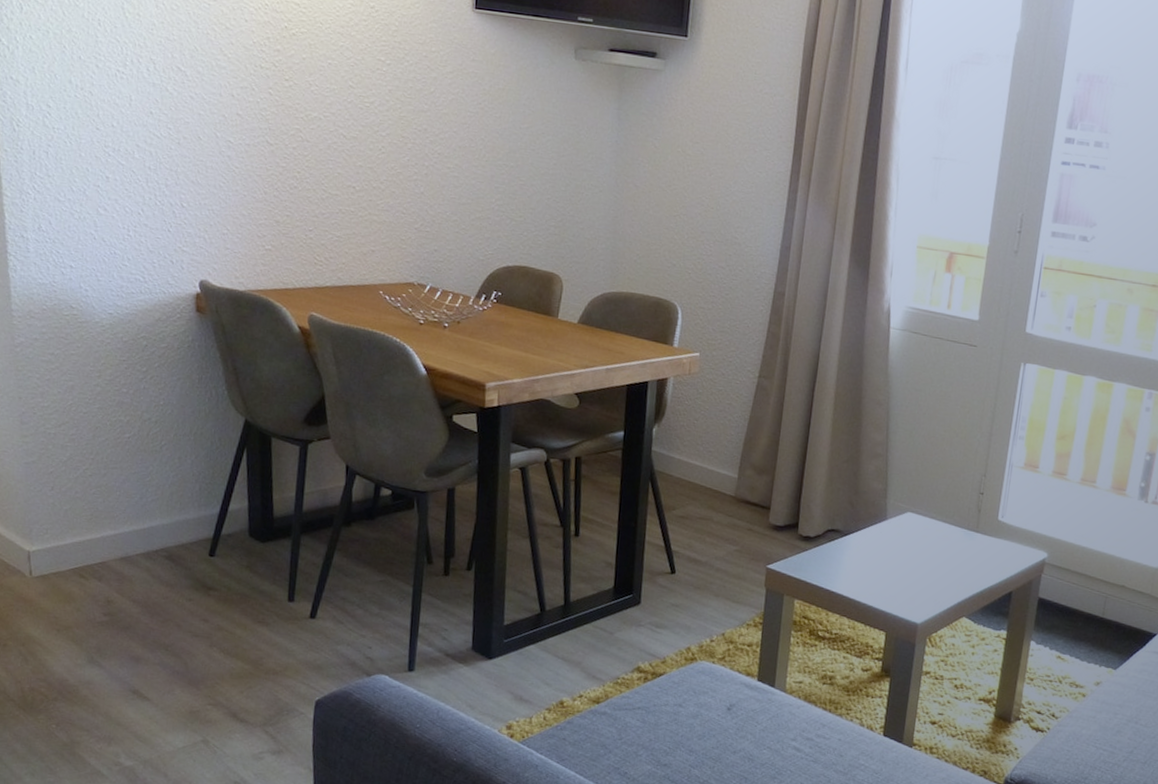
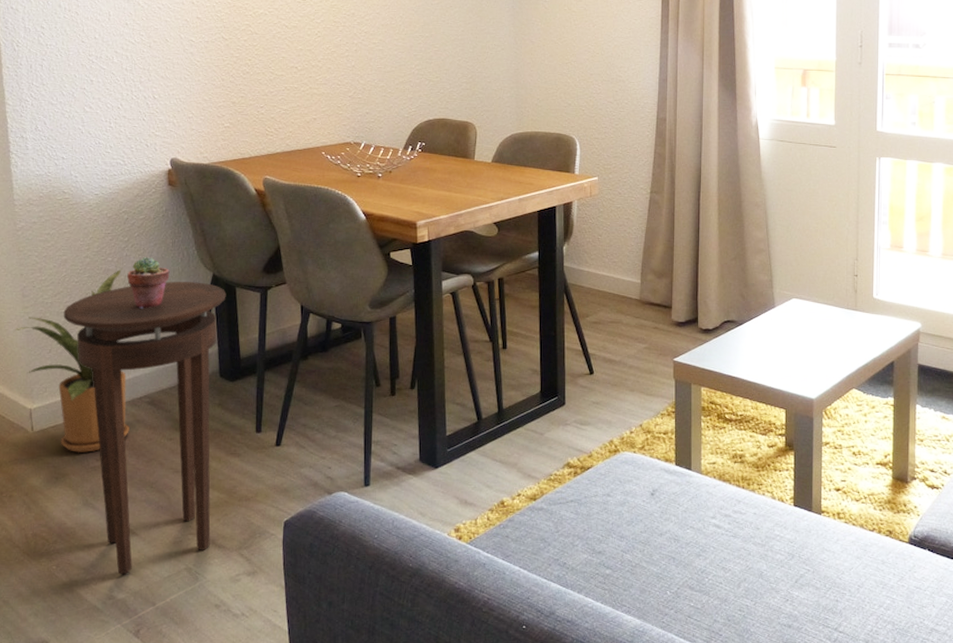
house plant: none [11,402,150,605] -> present [14,268,132,453]
stool: none [68,423,260,742] -> present [63,282,226,575]
potted succulent: none [144,392,195,451] -> present [127,257,170,309]

